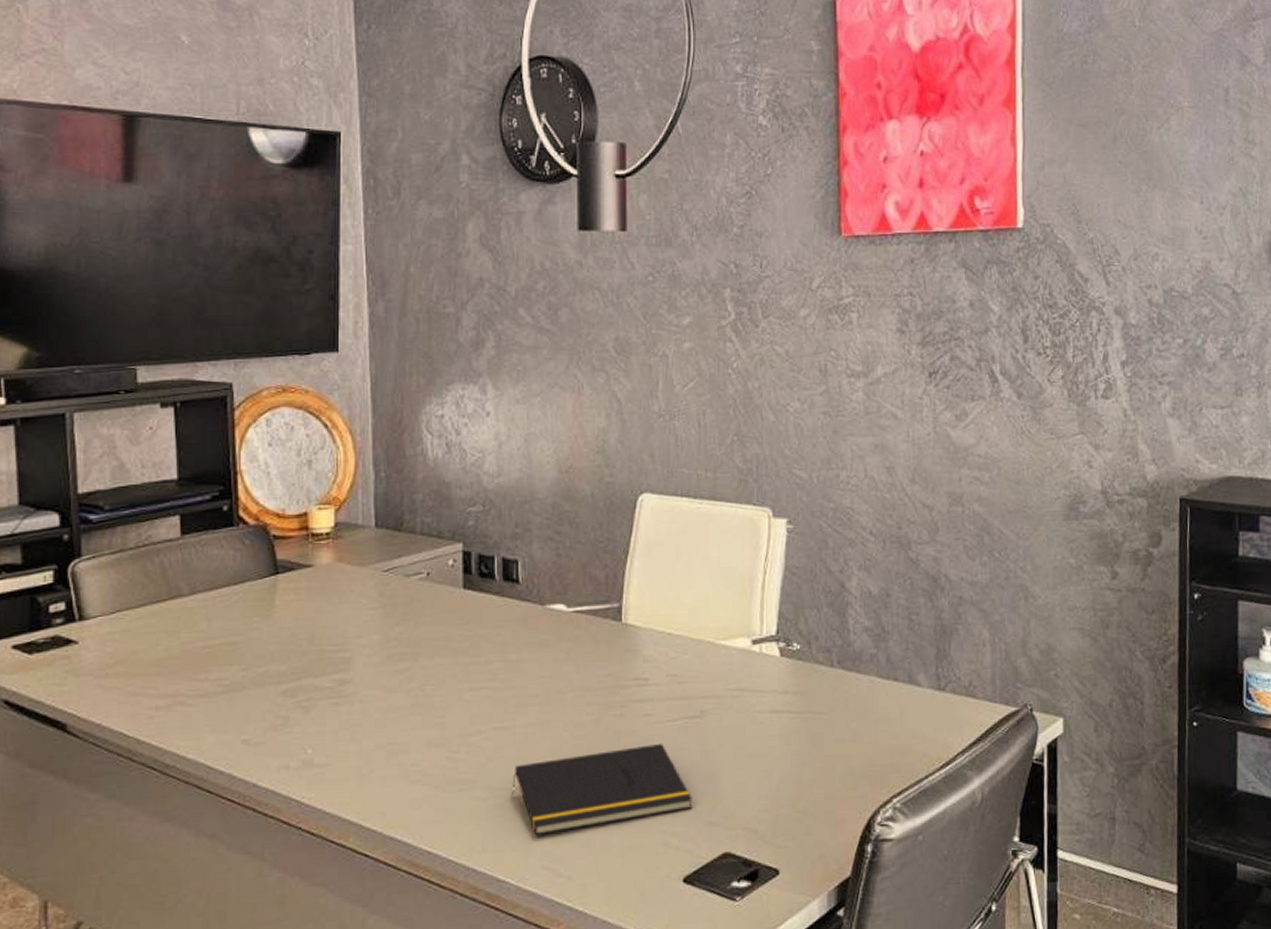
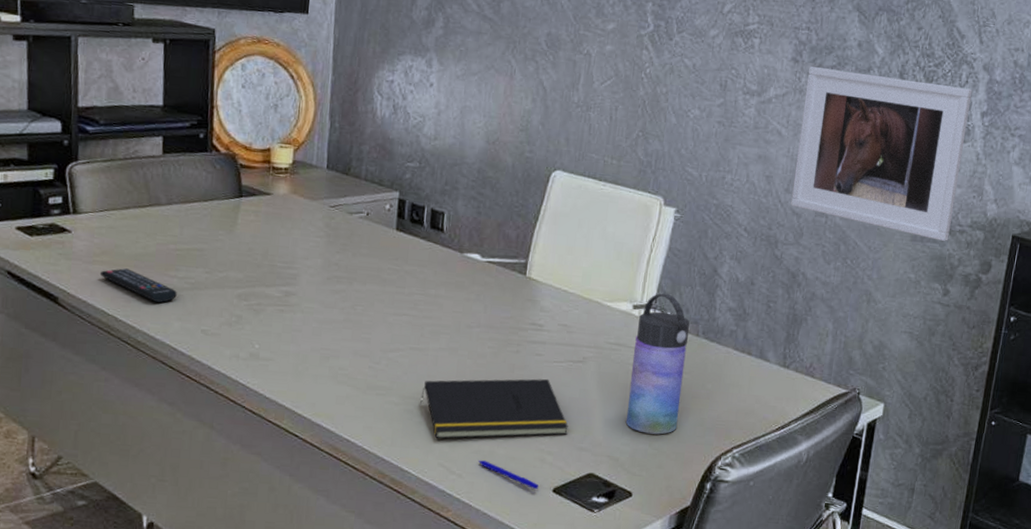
remote control: none [115,678,209,714] -> present [99,268,177,303]
pen: none [588,854,666,883] -> present [478,460,539,490]
water bottle: none [760,621,823,794] -> present [626,293,690,435]
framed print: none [917,335,1108,516] -> present [791,66,973,242]

